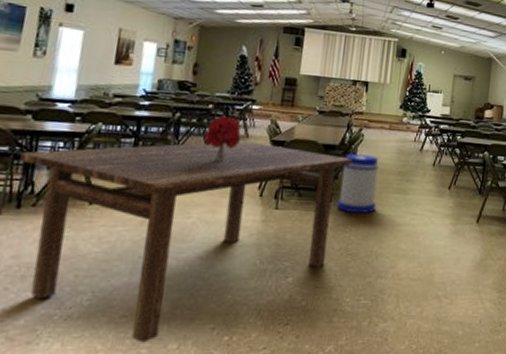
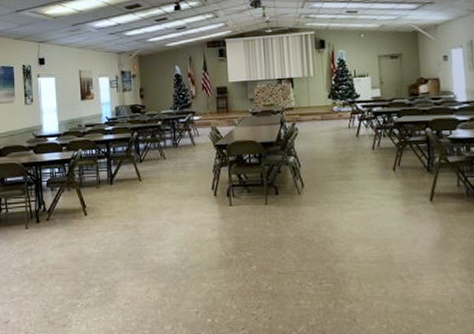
dining table: present [20,140,354,343] -> none [32,148,292,325]
bouquet: present [204,115,241,162] -> none [160,129,189,170]
trash can: present [337,153,379,214] -> none [283,146,322,204]

